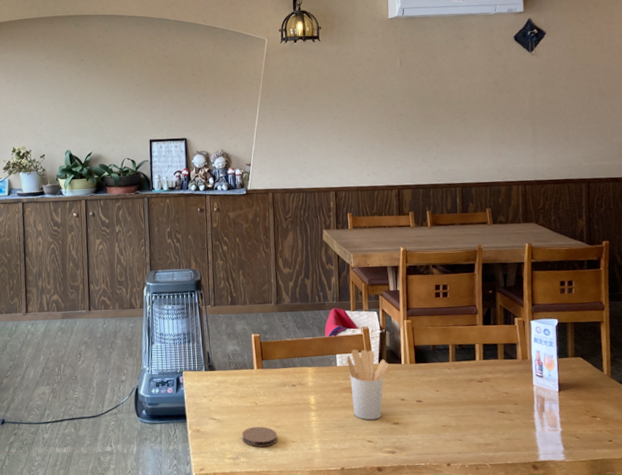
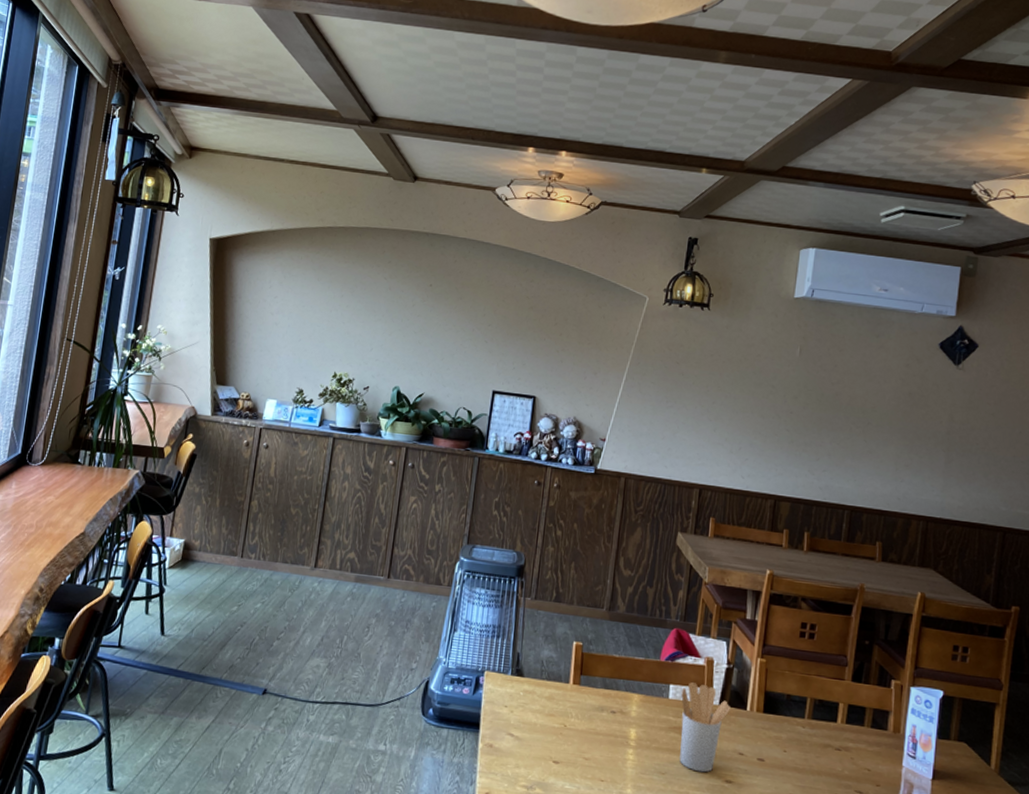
coaster: present [242,426,278,447] -> none [542,753,585,781]

